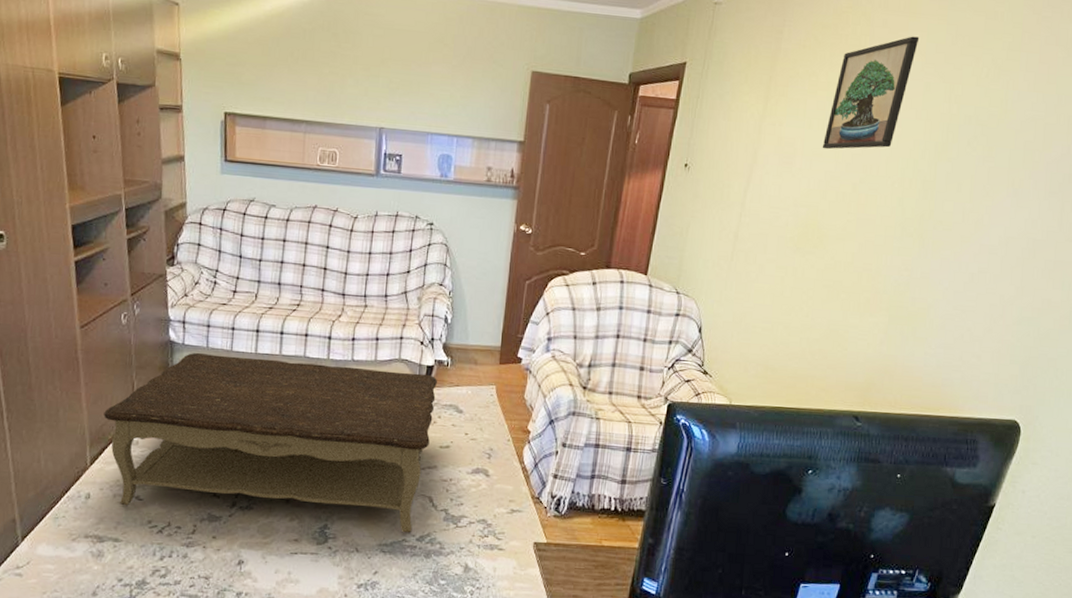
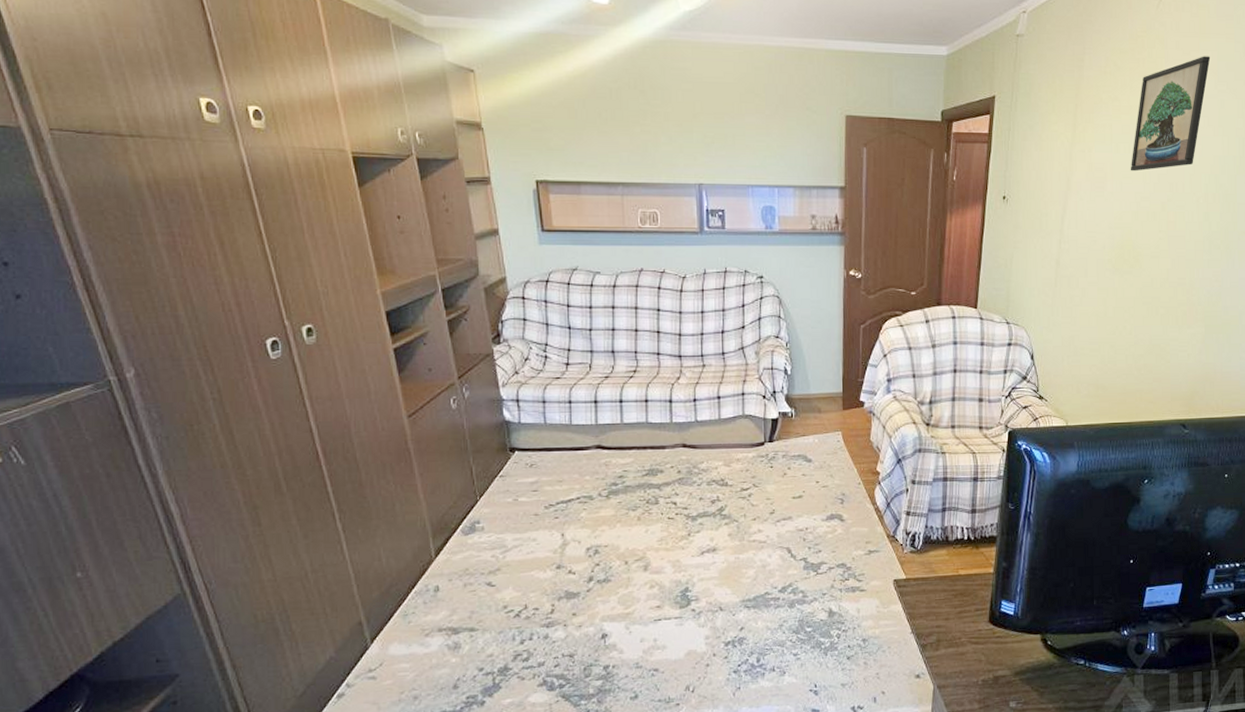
coffee table: present [104,352,437,533] -> none [444,427,784,594]

